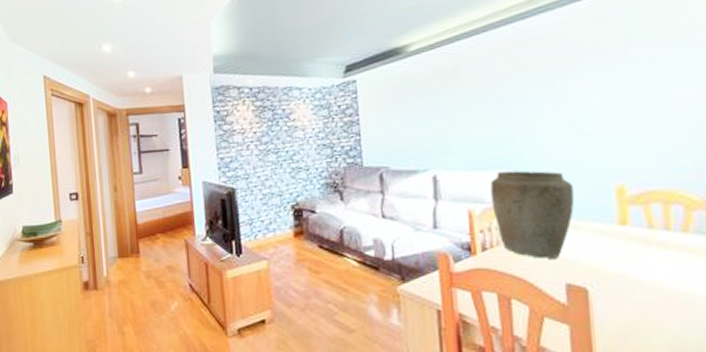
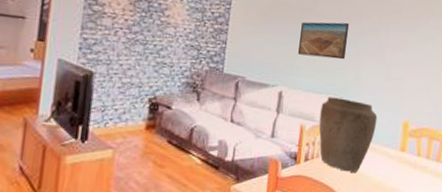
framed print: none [444,79,511,130] -> present [297,21,350,60]

